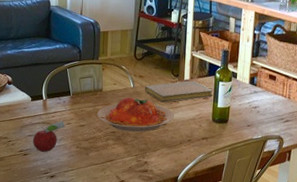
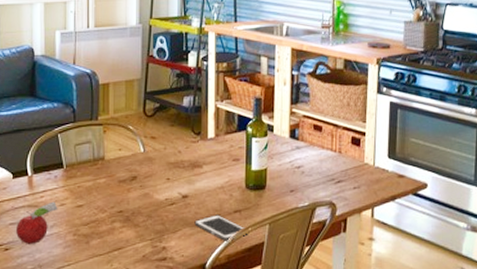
plate: present [97,97,175,132] -> none [99,164,199,210]
notebook: present [144,81,213,103] -> none [158,139,246,169]
cell phone: none [170,140,213,161] -> present [194,214,250,241]

